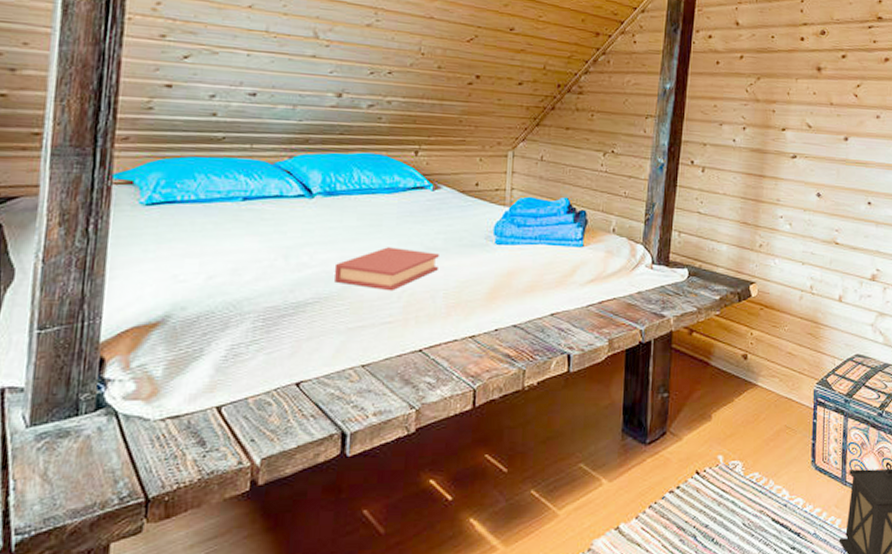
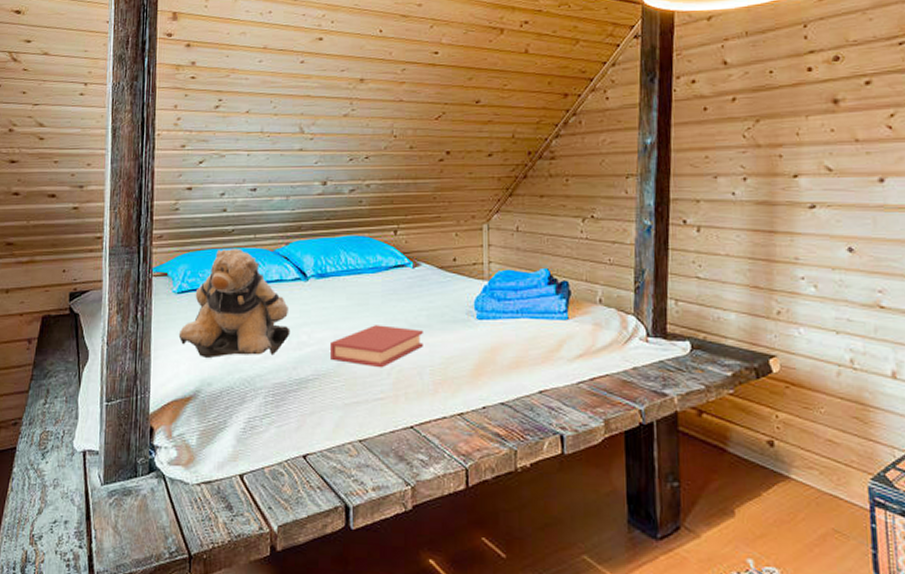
teddy bear: none [144,157,289,279] -> present [178,249,291,358]

